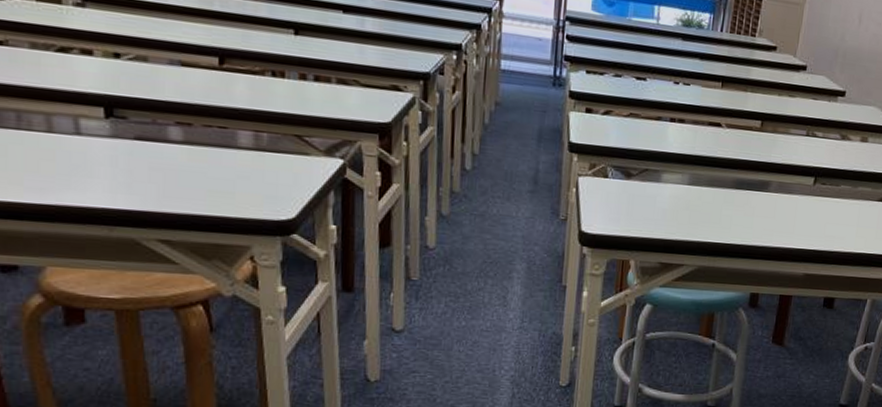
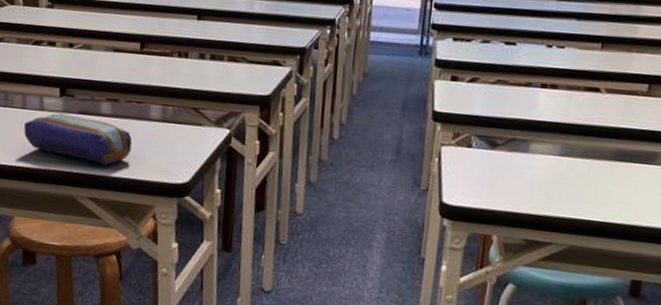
pencil case: none [52,138,215,202] -> present [24,113,132,166]

